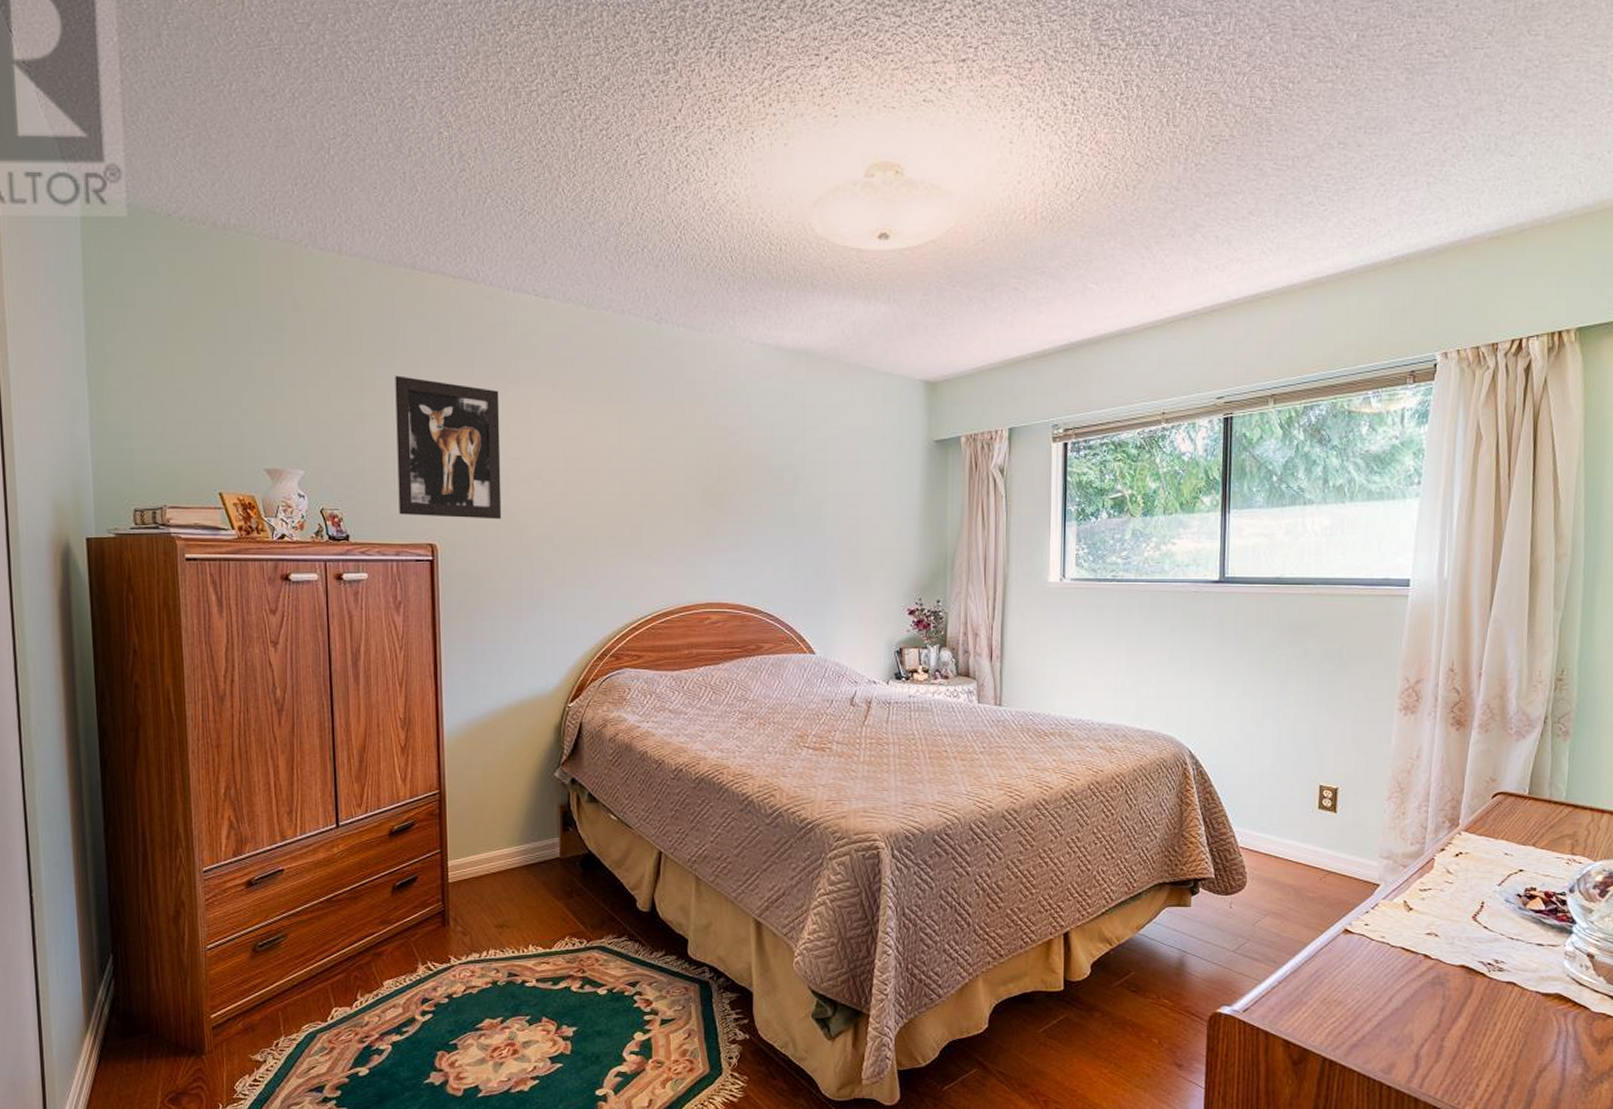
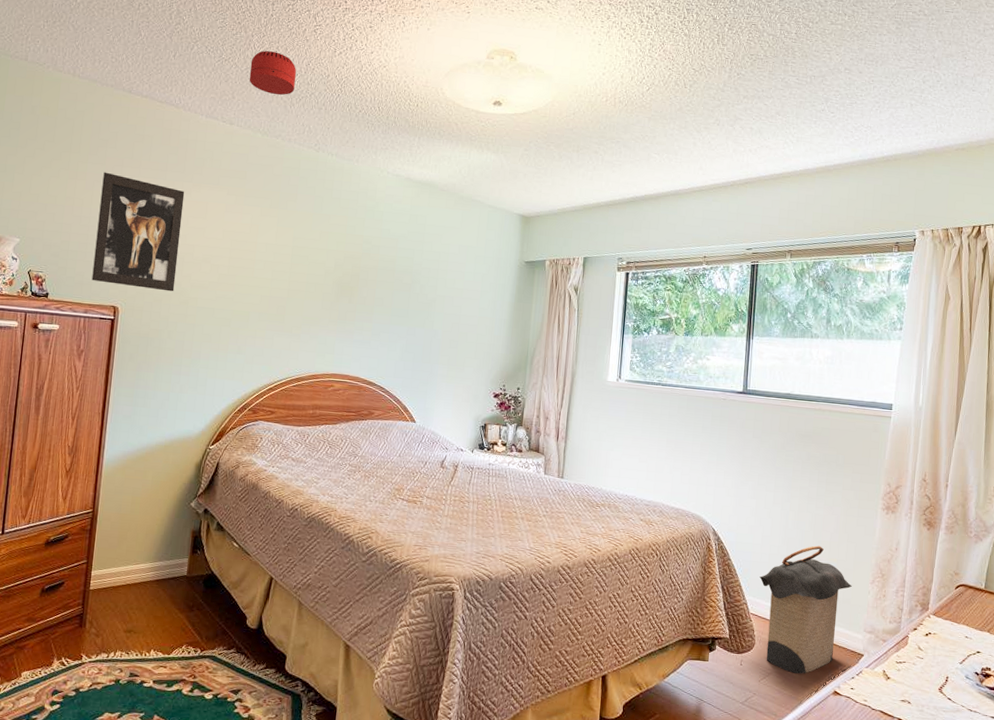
smoke detector: none [561,195,621,254] -> present [249,50,296,96]
laundry hamper: none [1249,760,1363,912] -> present [759,545,852,674]

